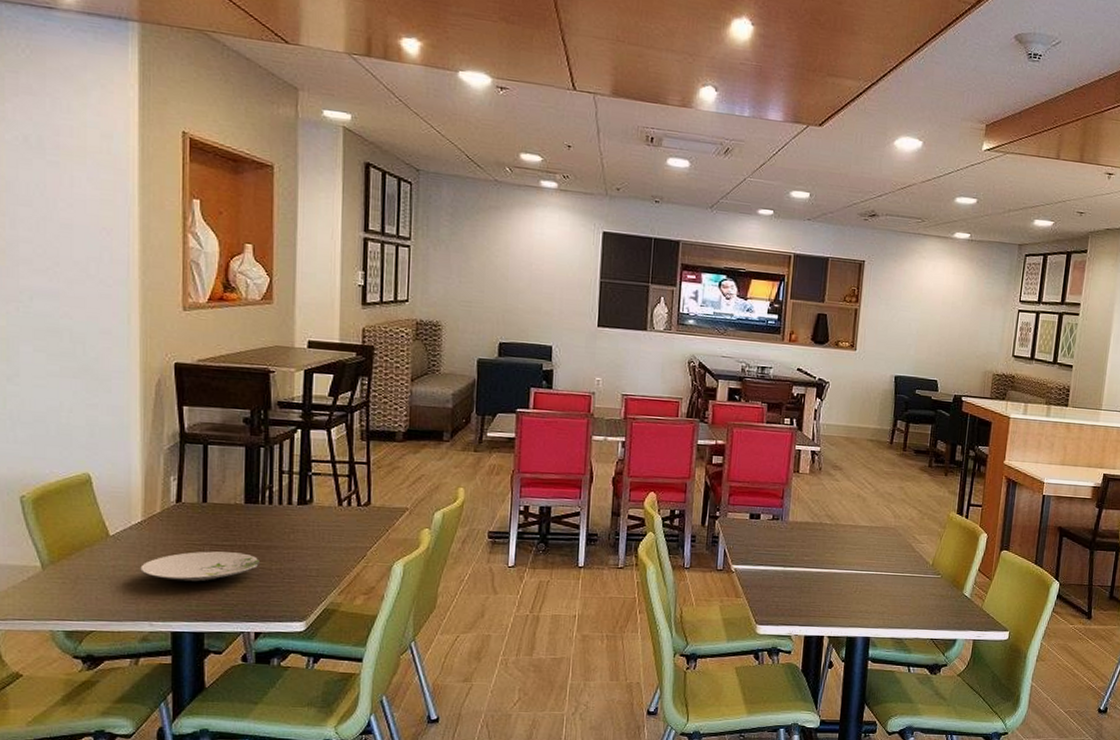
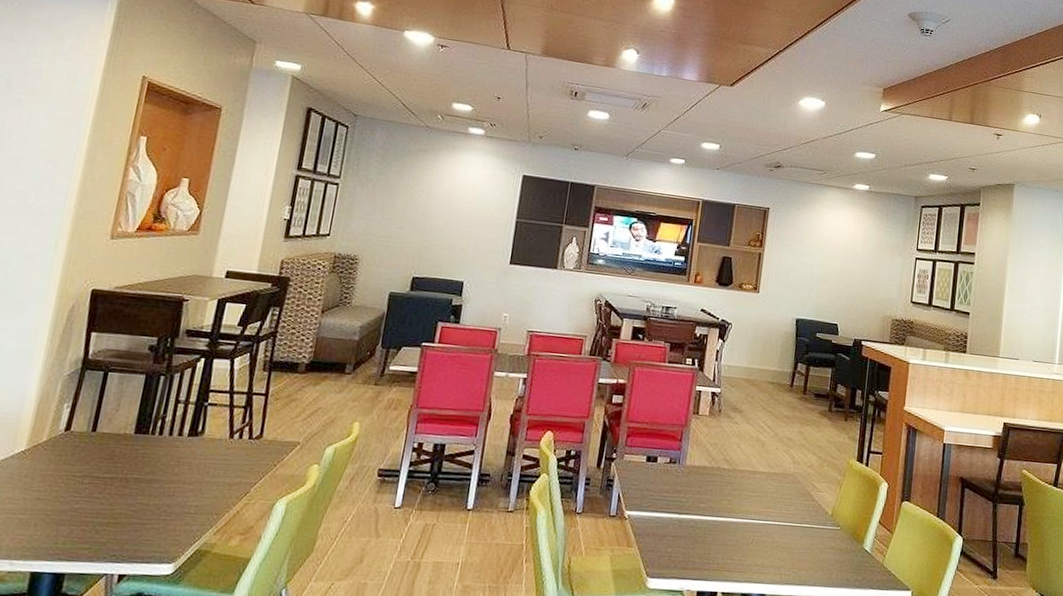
plate: present [140,551,259,582] -> none [12,483,138,518]

